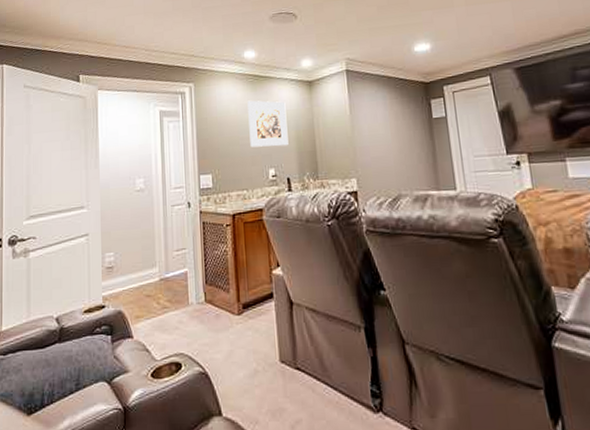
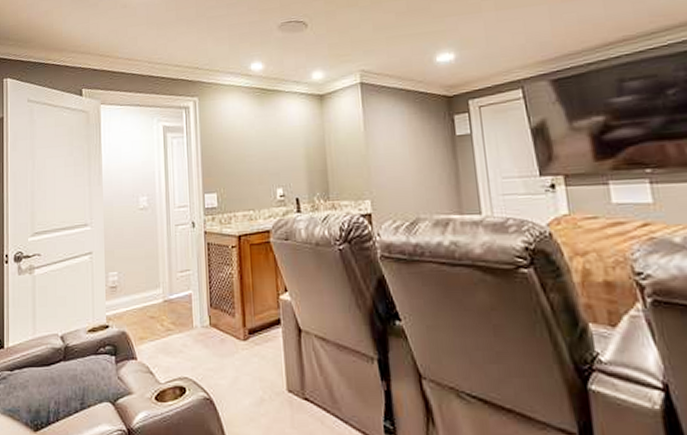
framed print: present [247,100,289,148] -> none [254,115,298,166]

